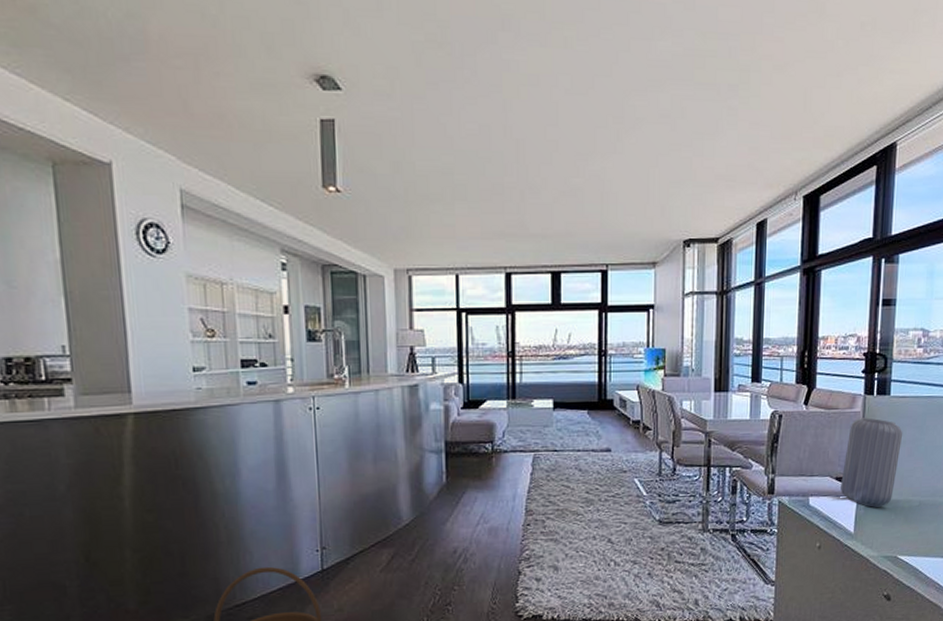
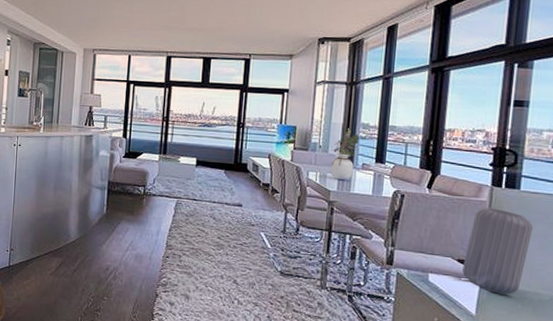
bouquet: none [705,346,734,407] -> present [330,128,360,181]

